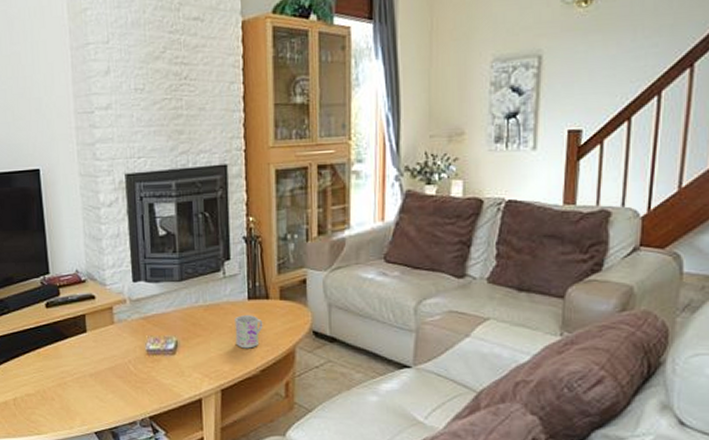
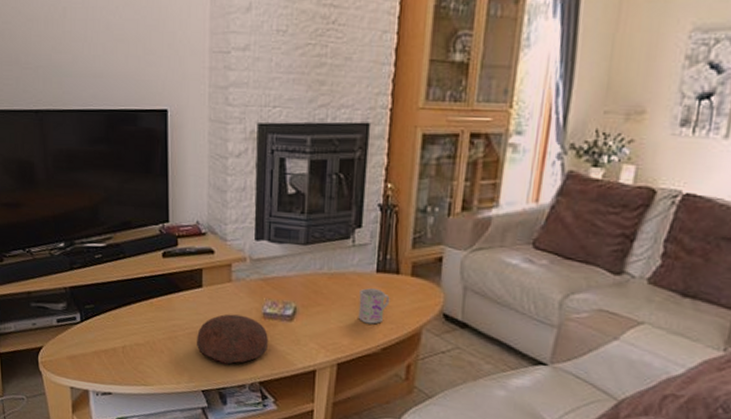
decorative bowl: none [85,354,154,404] -> present [197,314,268,365]

